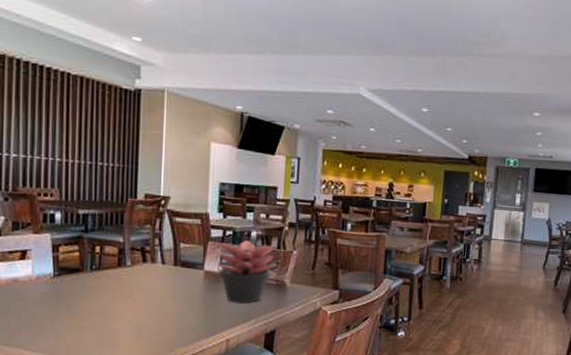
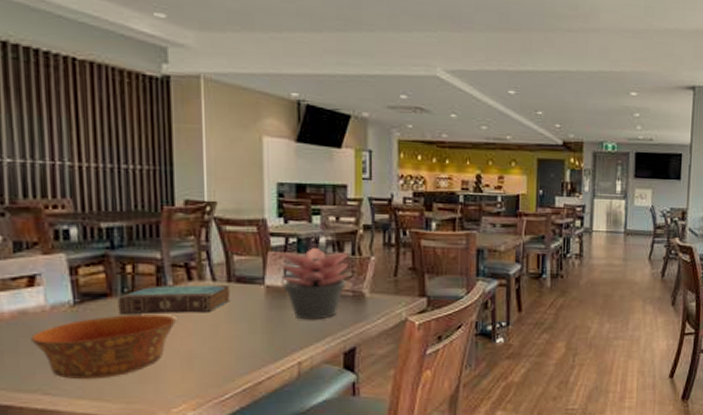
bowl: none [19,288,131,341] -> present [30,315,176,380]
book: none [87,265,176,290] -> present [118,284,232,315]

